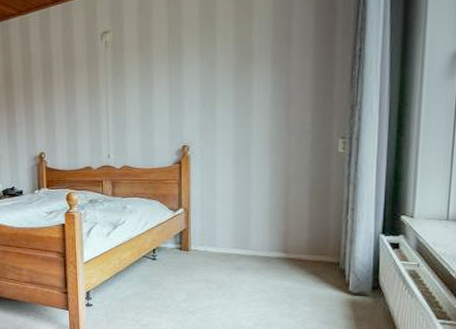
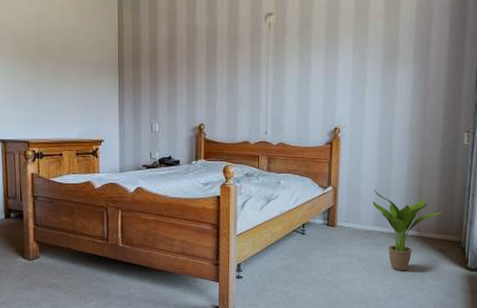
potted plant: none [230,208,314,297] -> present [373,188,442,271]

